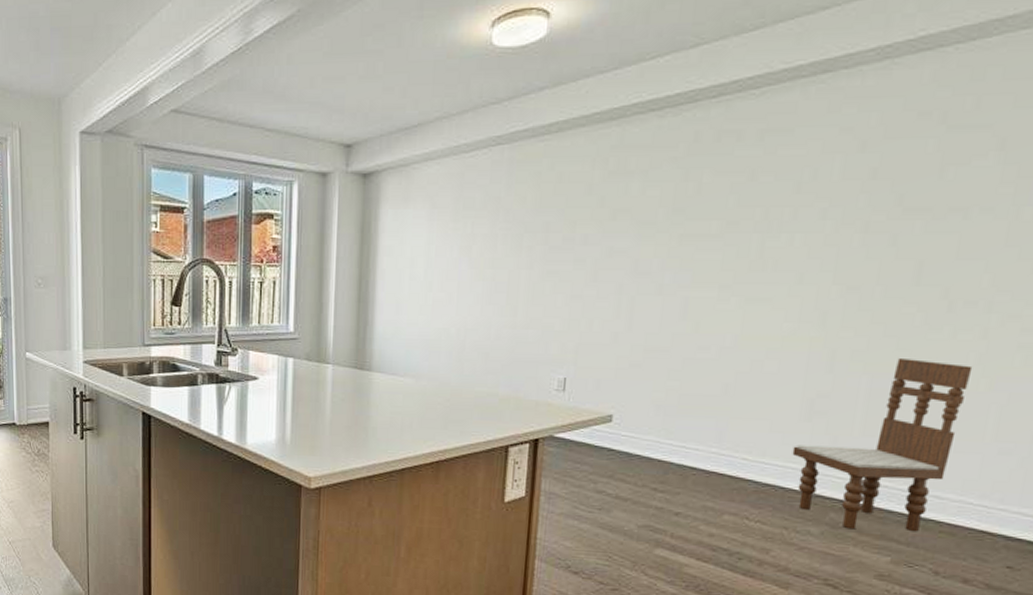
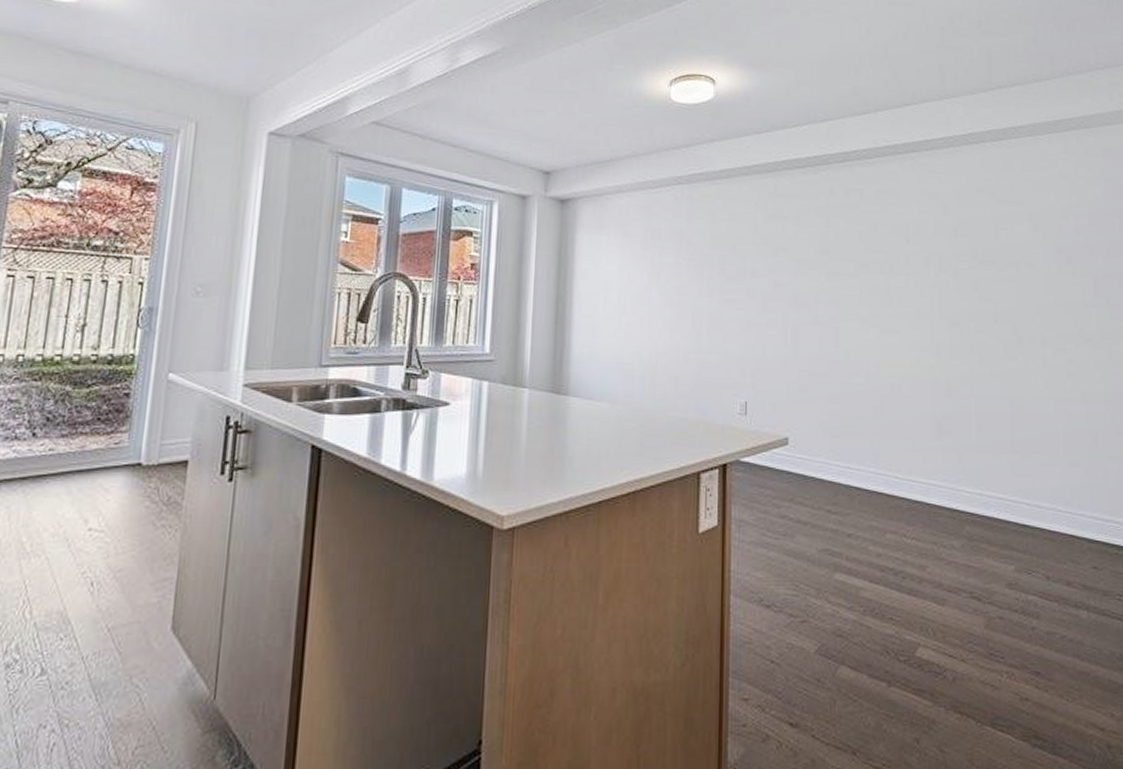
dining chair: present [792,359,973,532] -> none [931,384,1042,541]

